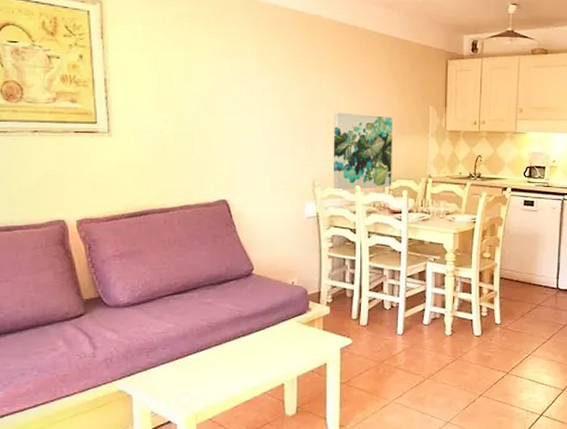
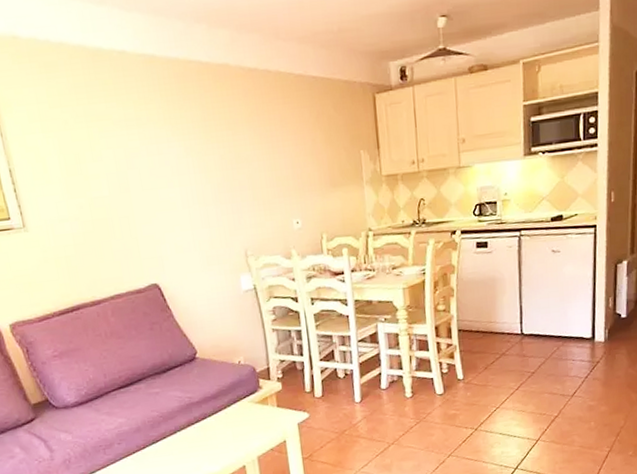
wall art: present [333,112,393,191] -> none [256,168,330,259]

